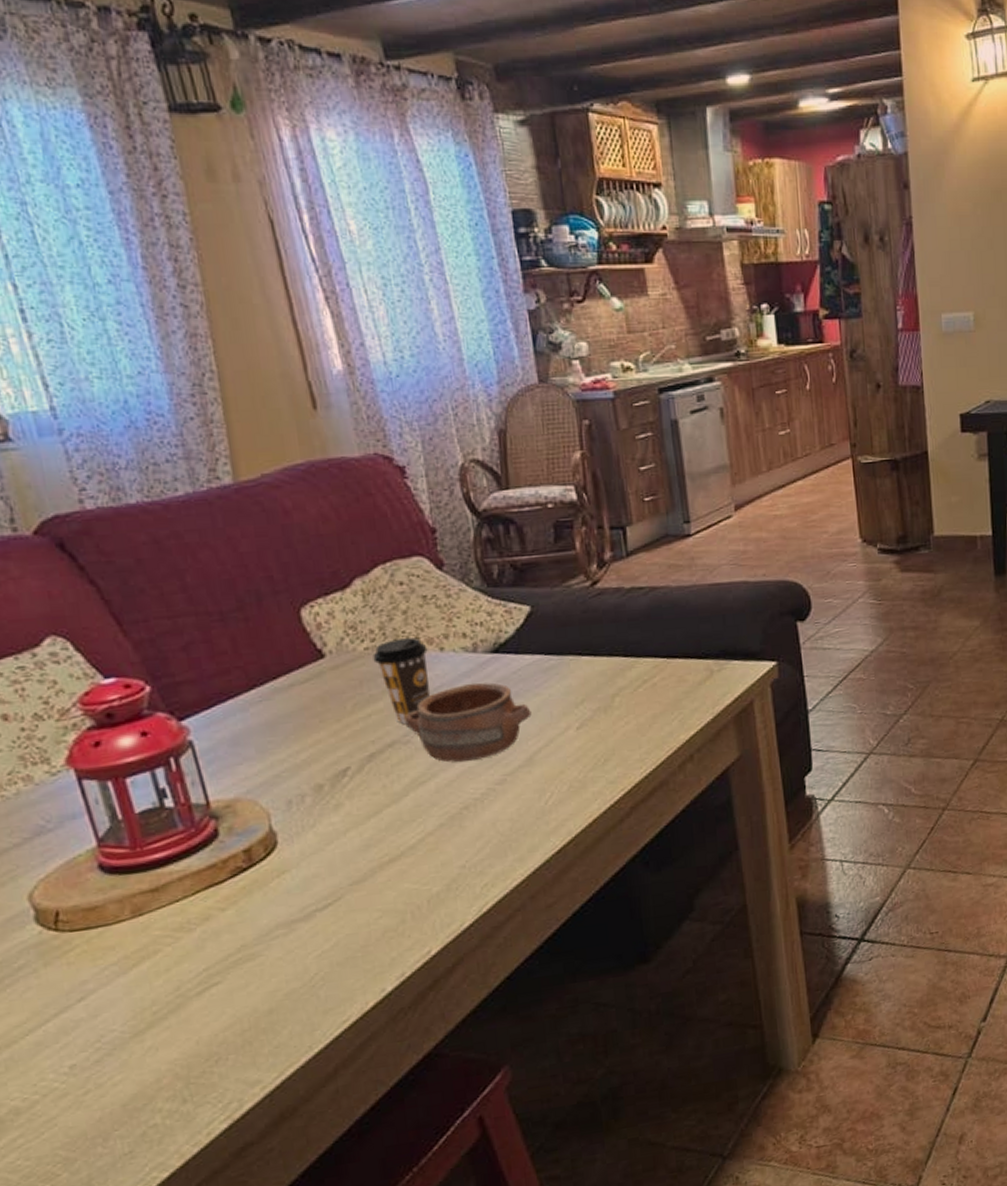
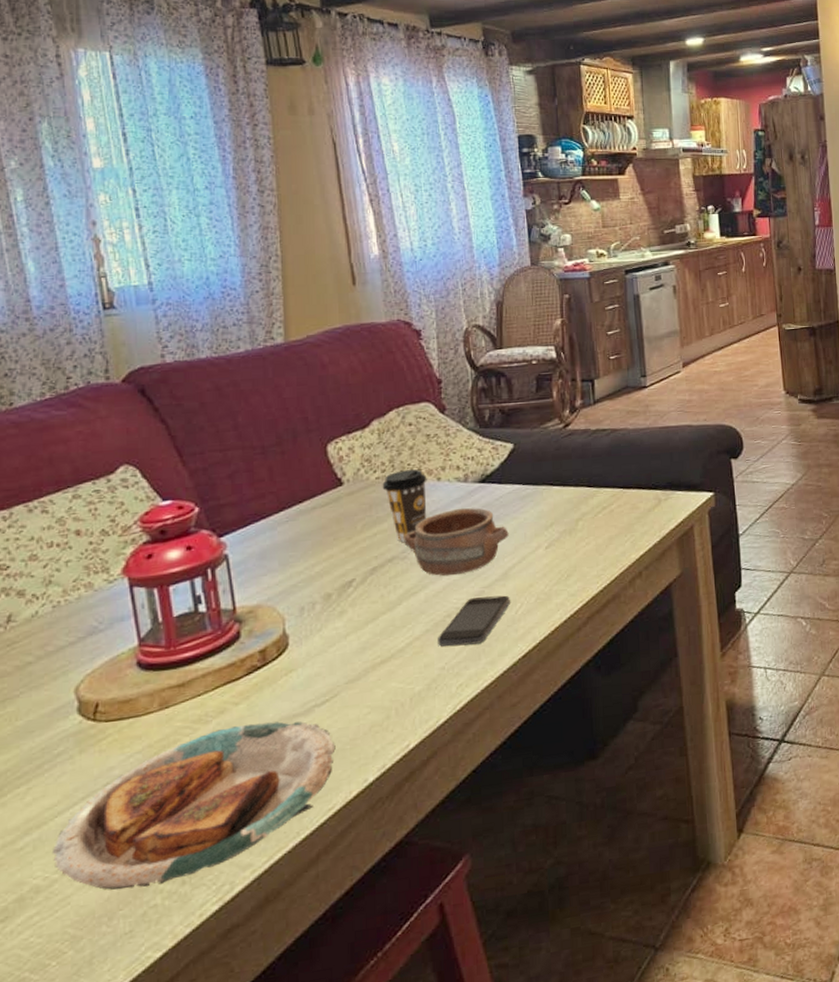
plate: none [27,928,345,1110] -> present [51,721,336,890]
smartphone: none [454,783,538,842] -> present [438,595,510,647]

